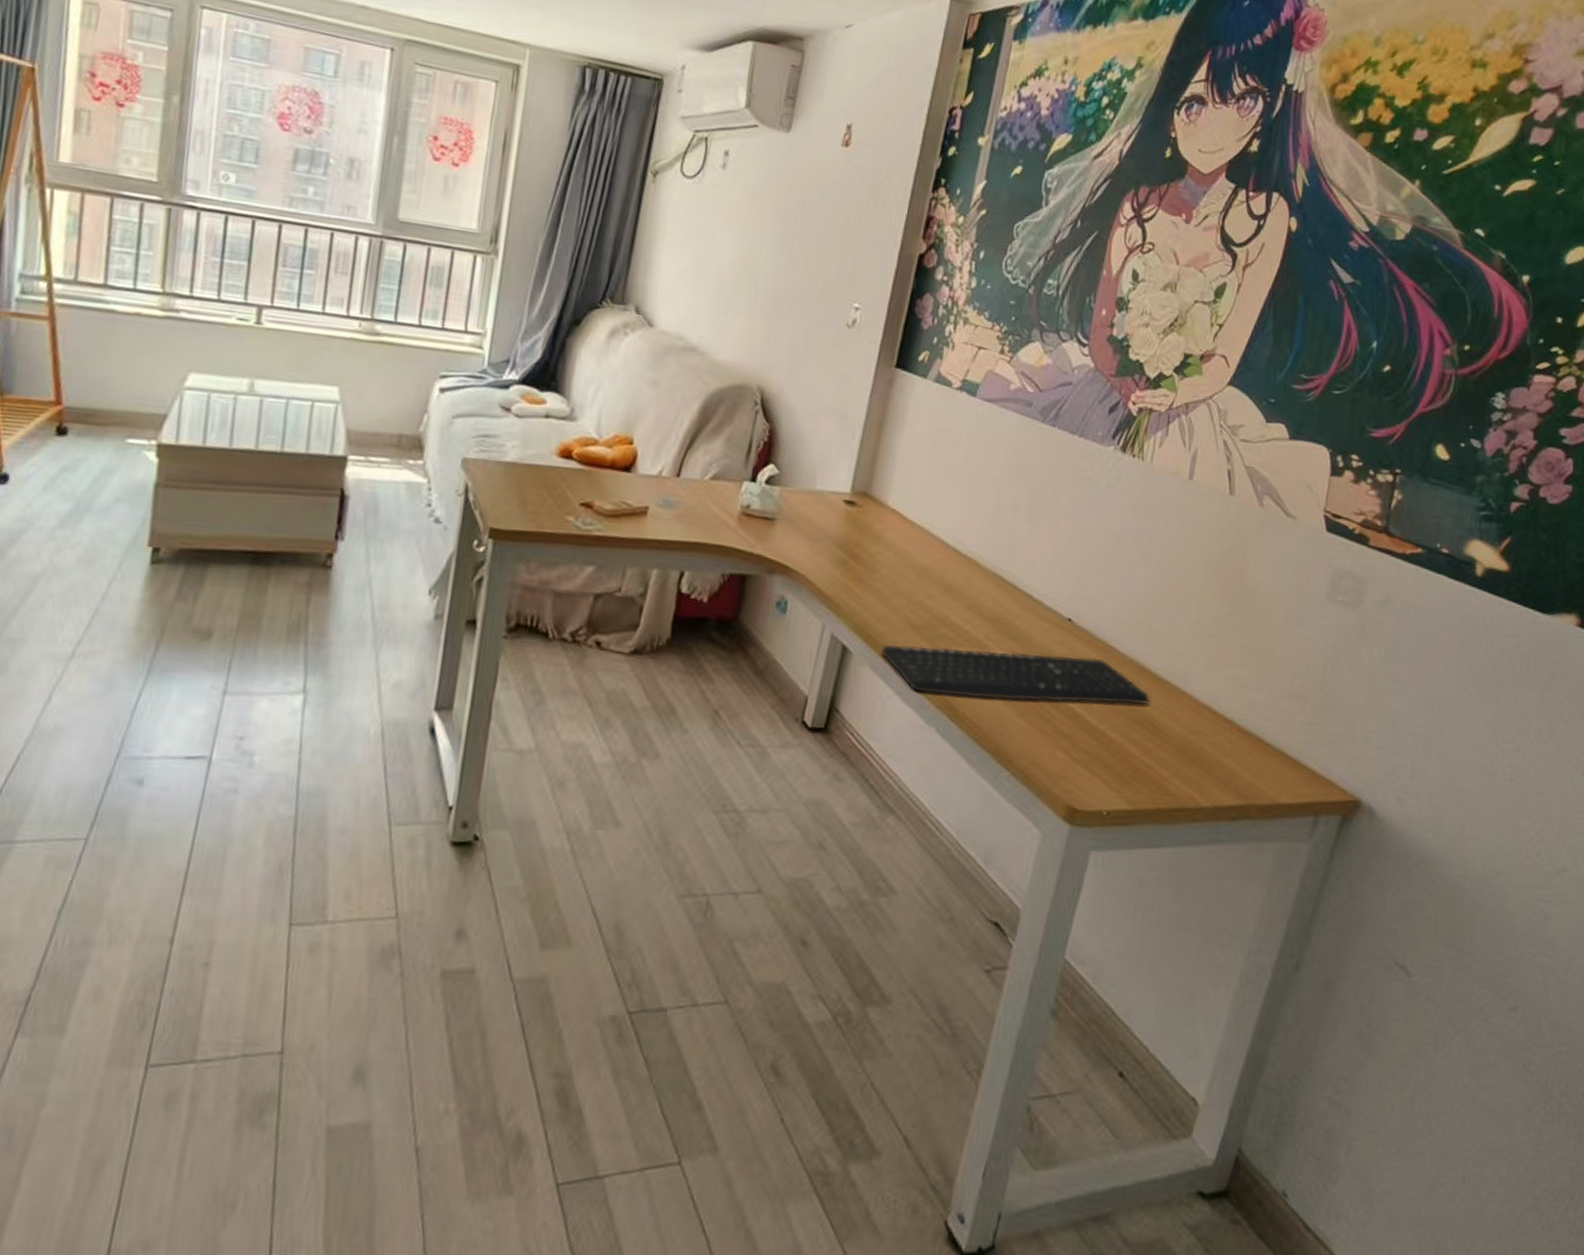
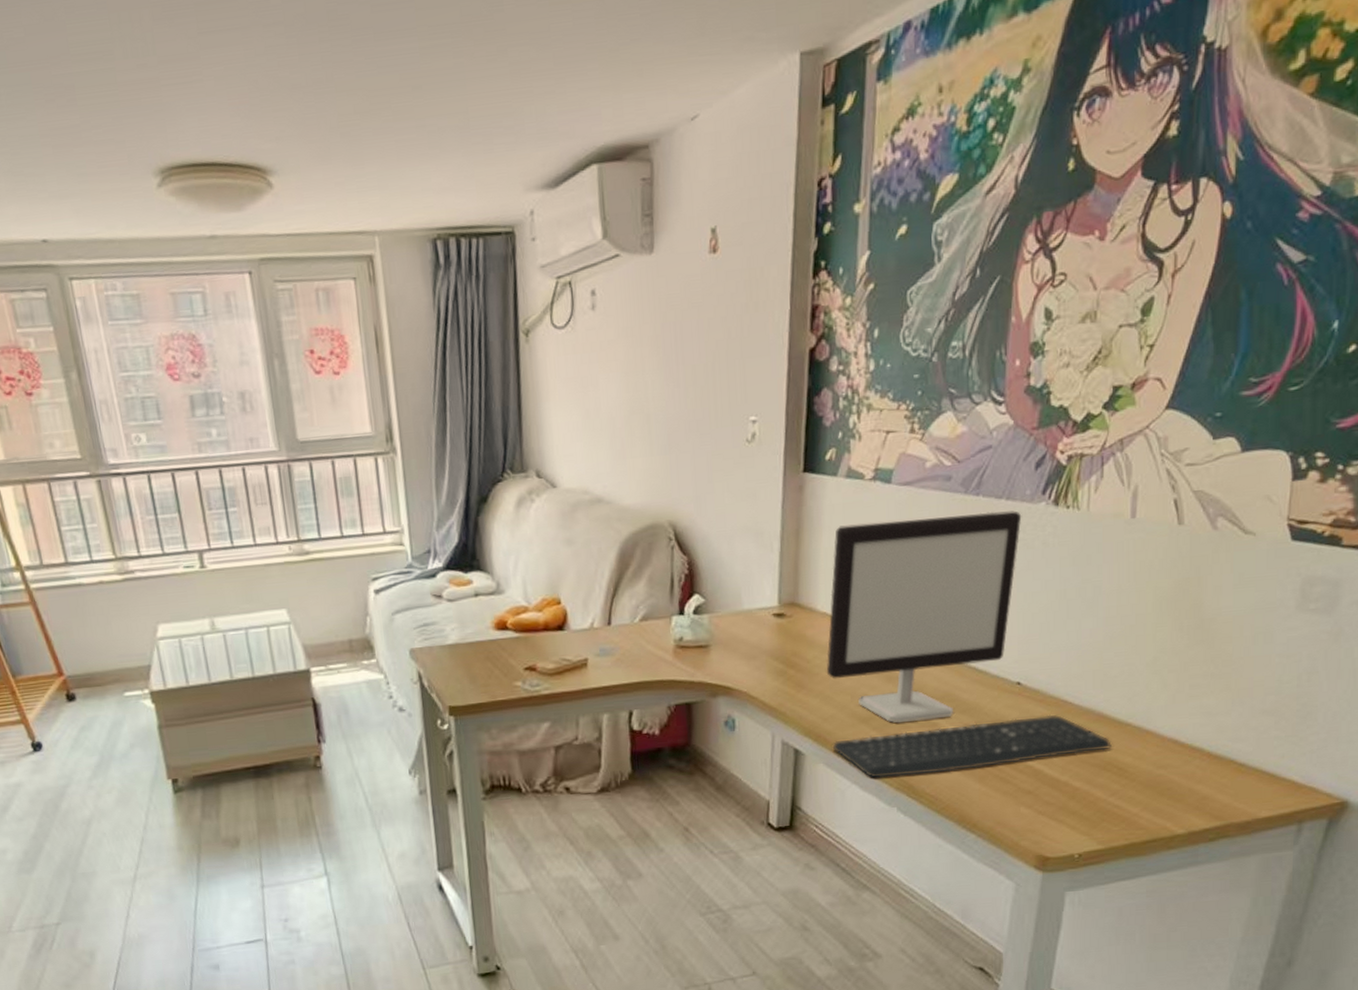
computer monitor: none [886,427,1092,641] -> present [826,510,1022,723]

